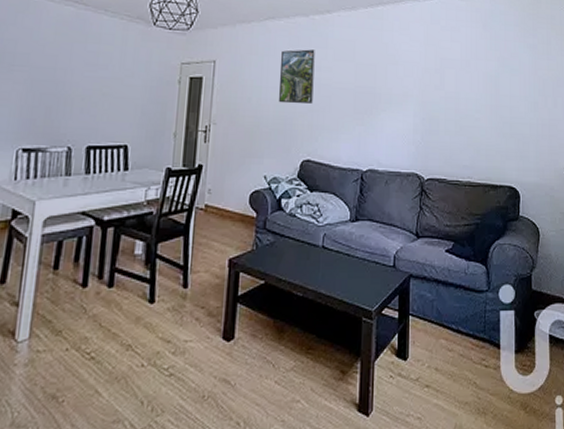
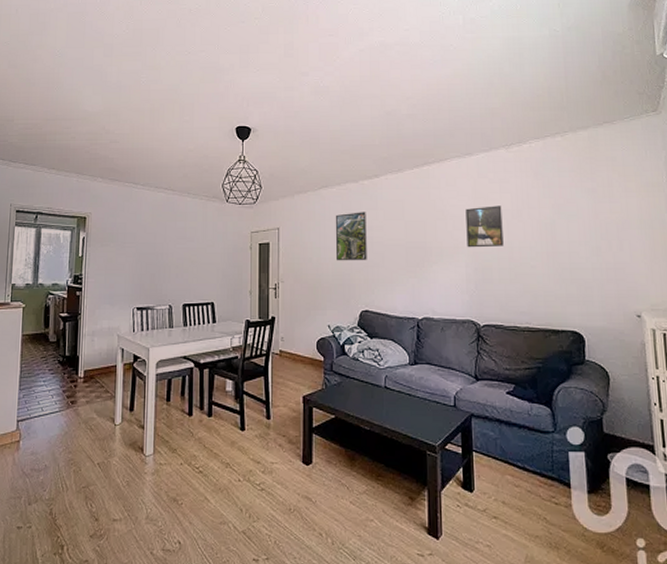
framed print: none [416,54,451,97] -> present [465,206,504,248]

